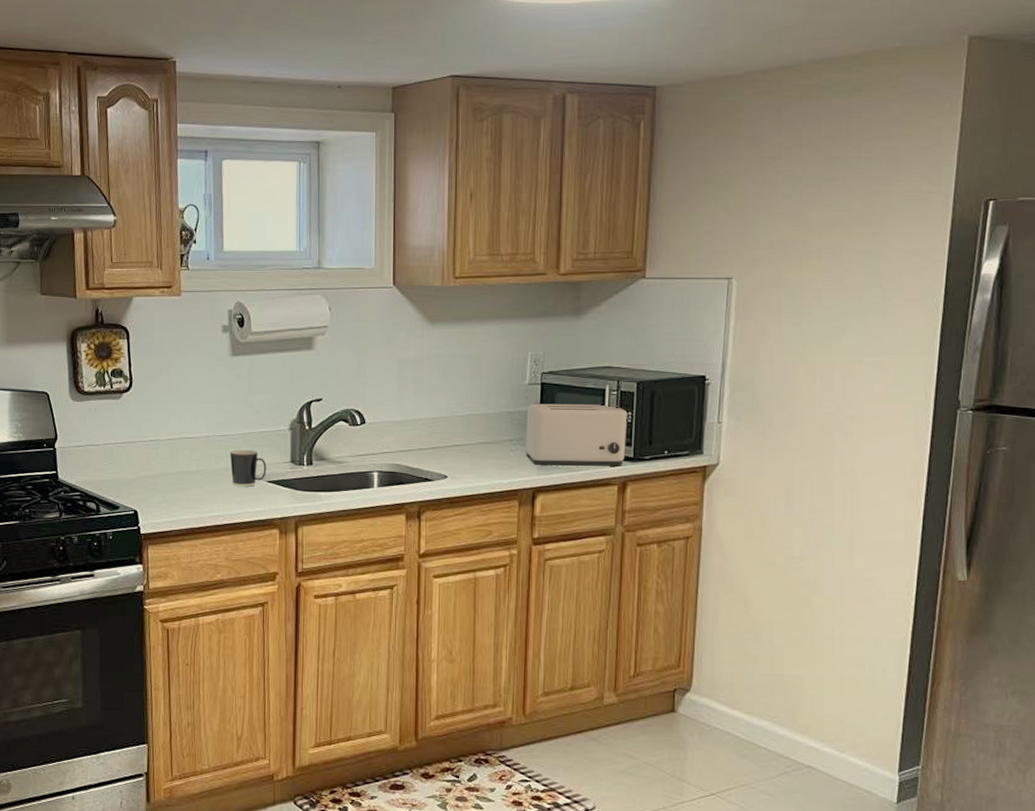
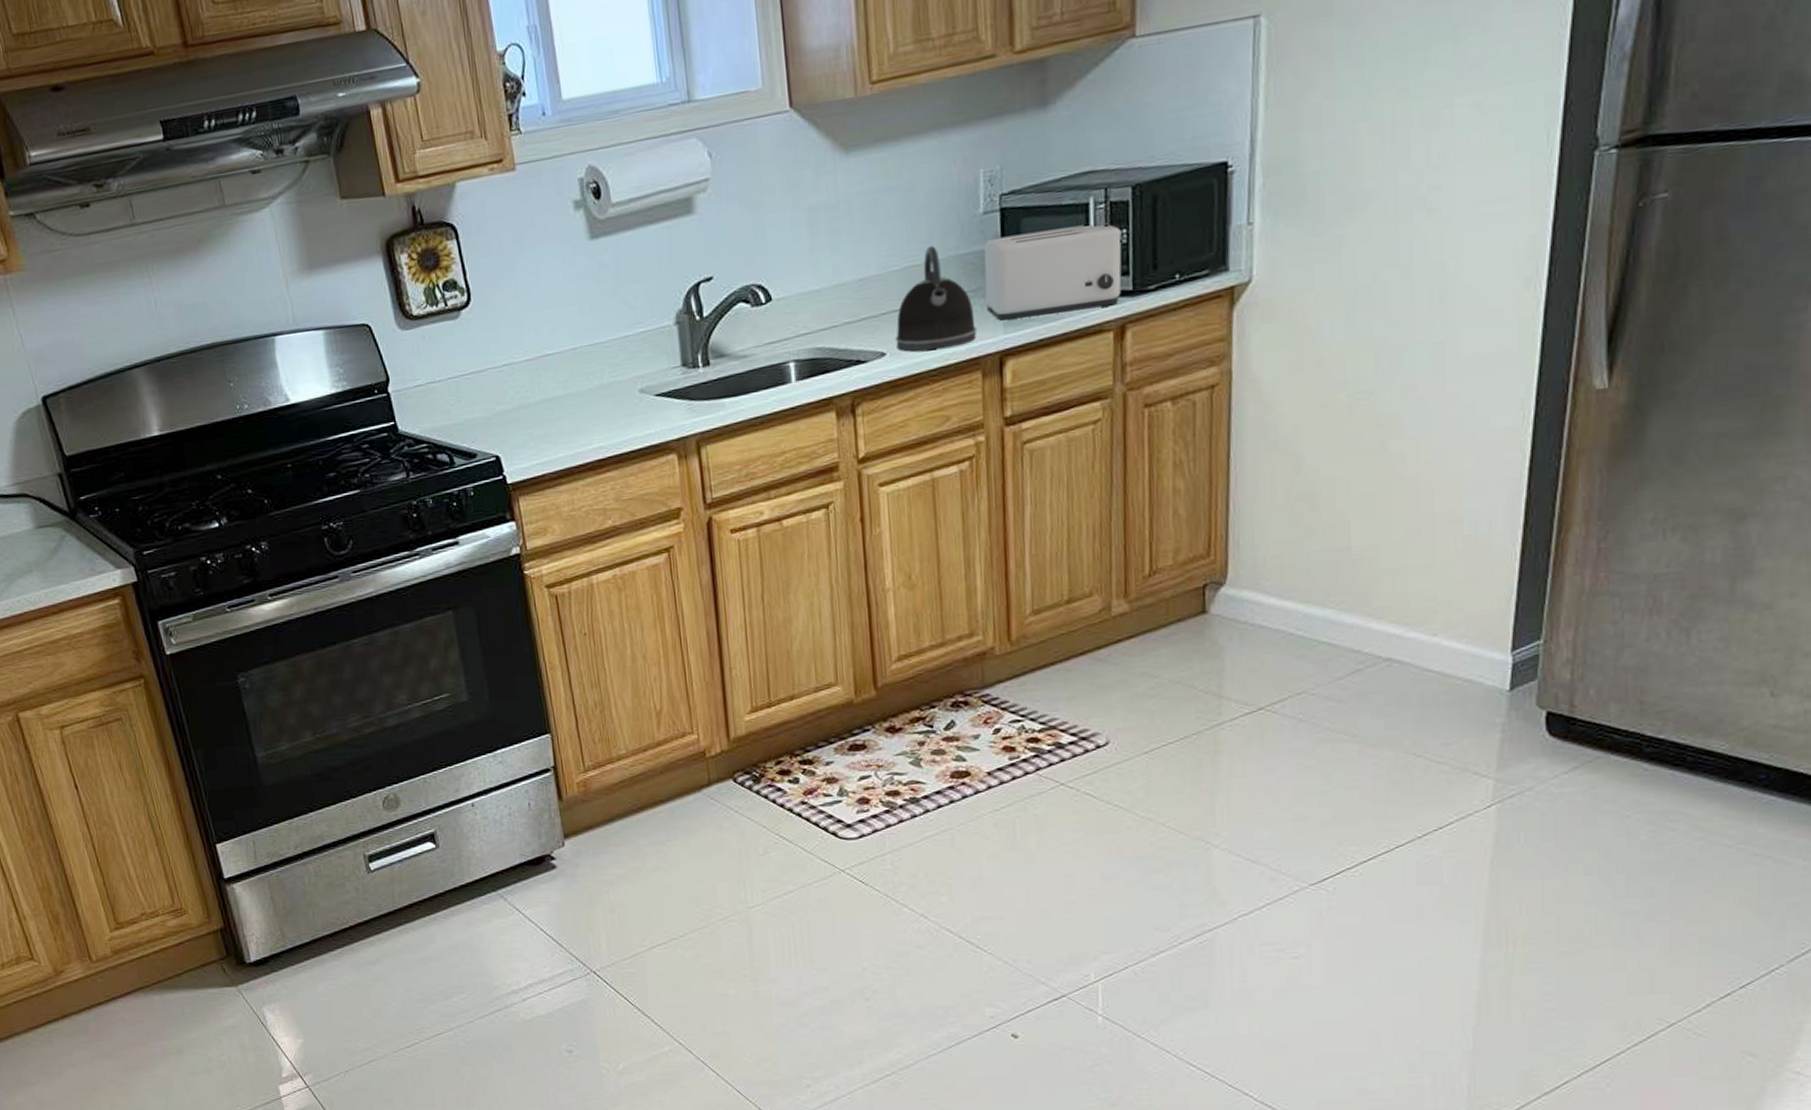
mug: present [229,449,267,487] -> none [603,358,653,408]
kettle: none [456,402,518,480] -> present [896,245,977,352]

